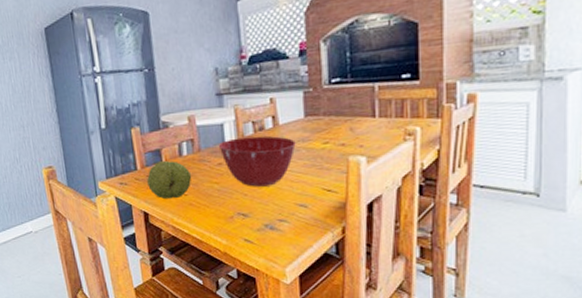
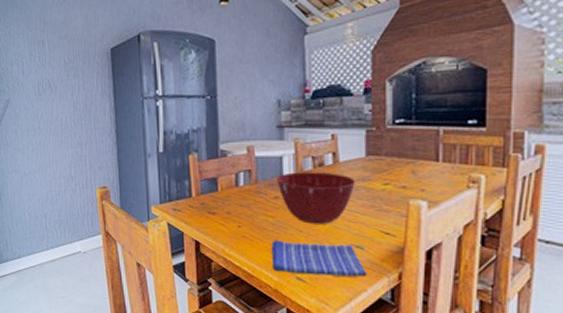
fruit: present [147,161,192,200] -> none [201,190,247,230]
dish towel: none [218,204,313,236] -> present [271,240,368,277]

